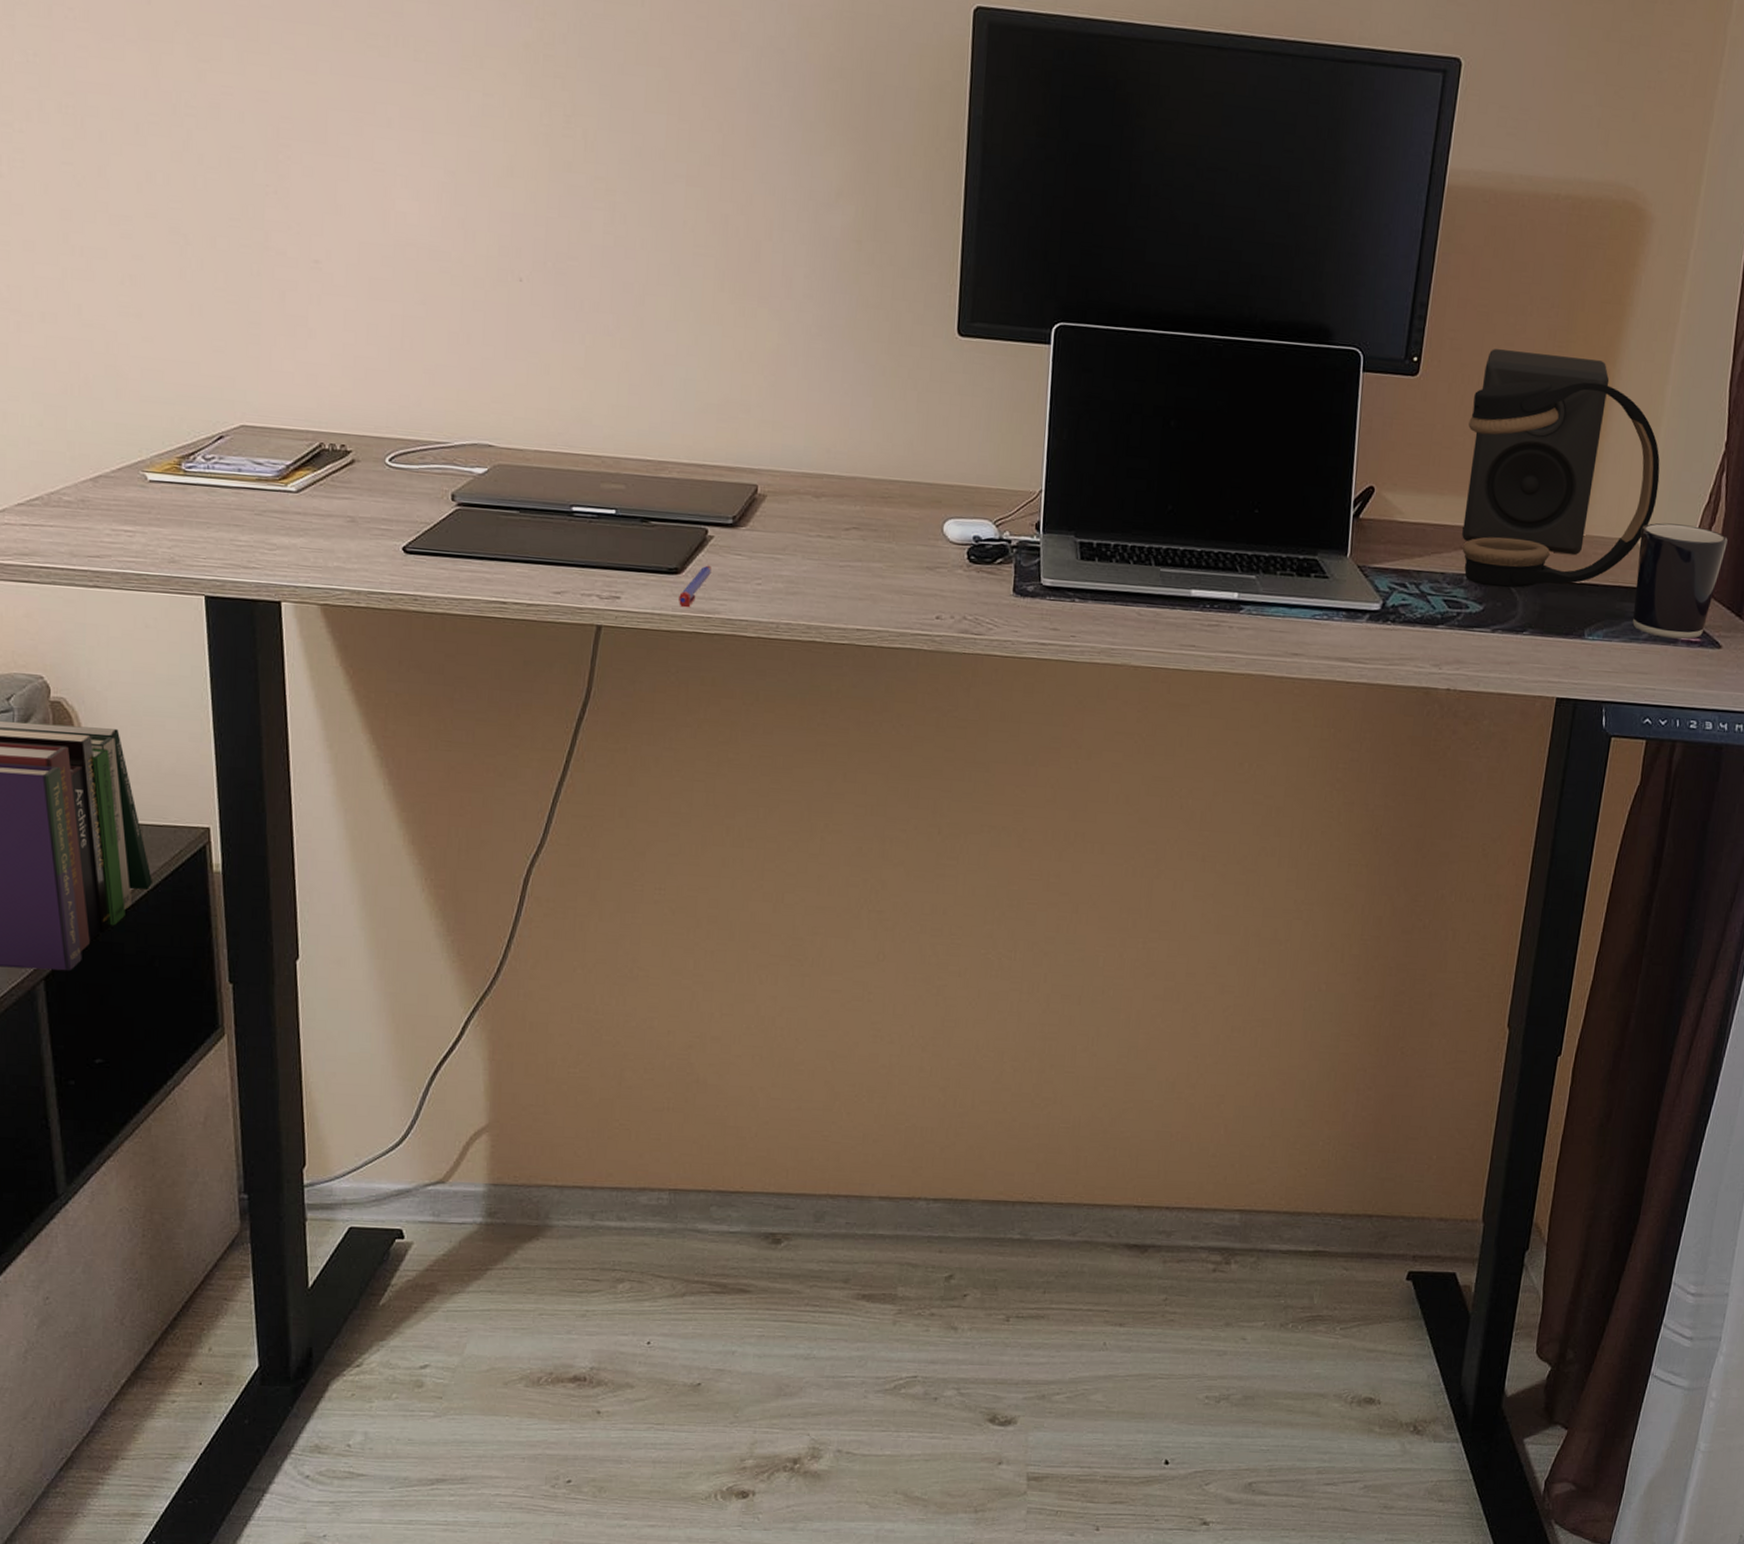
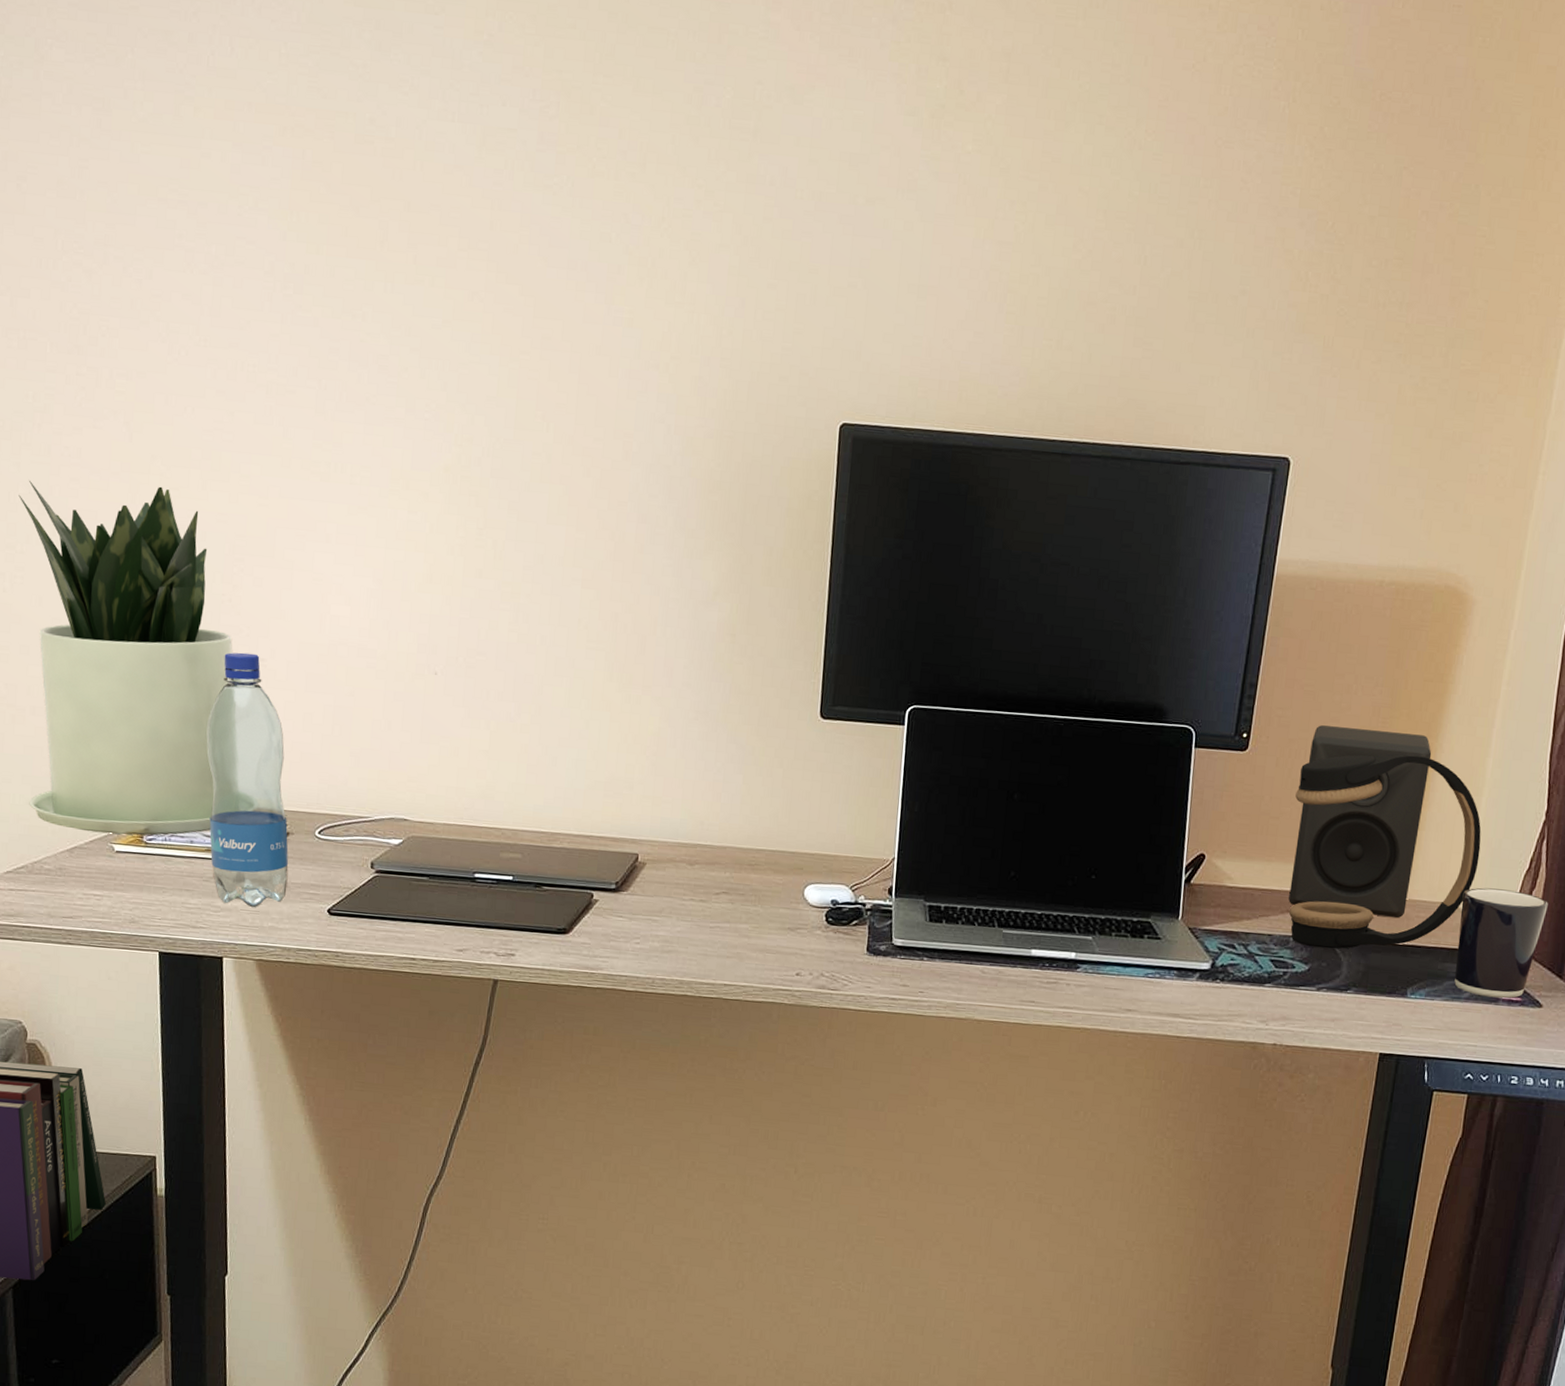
planter: none [14,46,281,463] -> present [18,480,233,836]
bottle: none [252,252,355,545] -> present [206,652,289,907]
pen: present [679,565,711,608] -> none [566,926,596,965]

